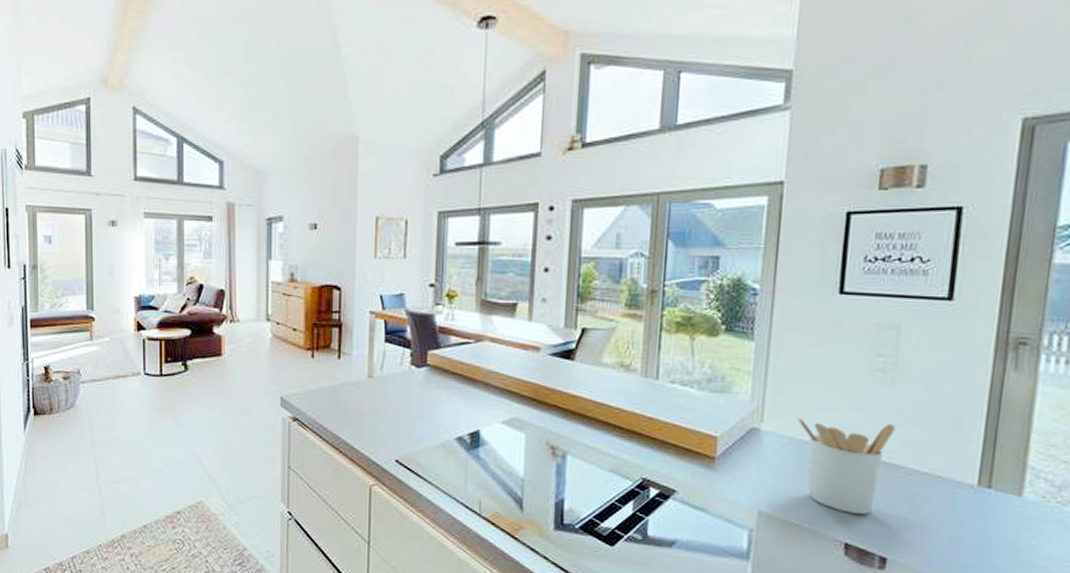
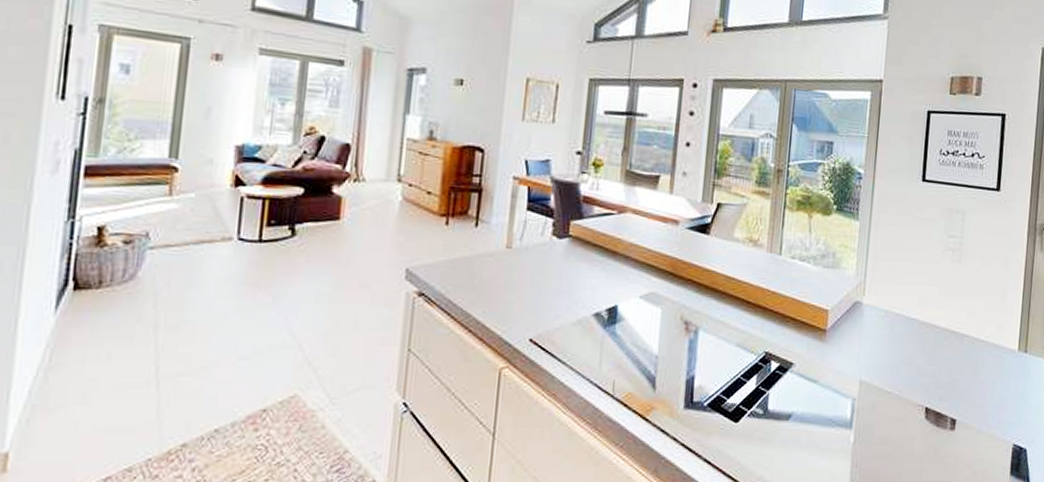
utensil holder: present [797,417,896,514] -> none [890,291,962,380]

